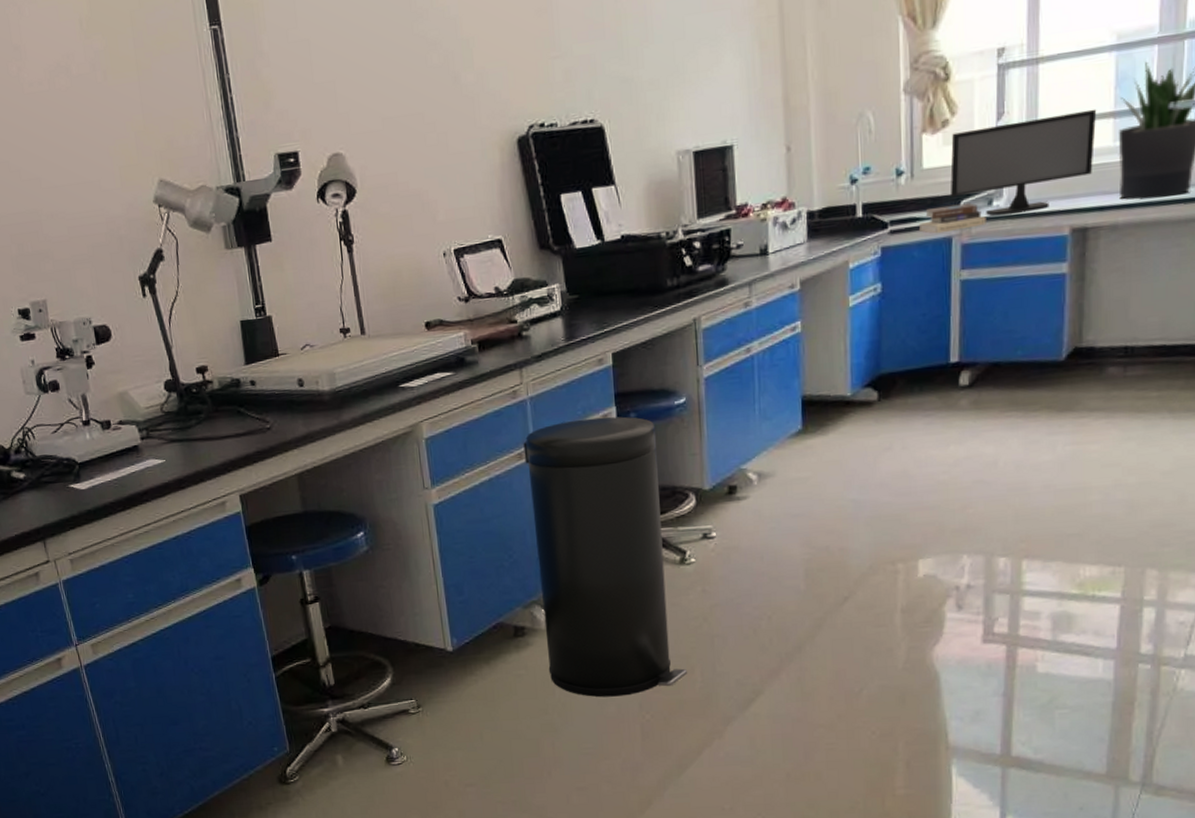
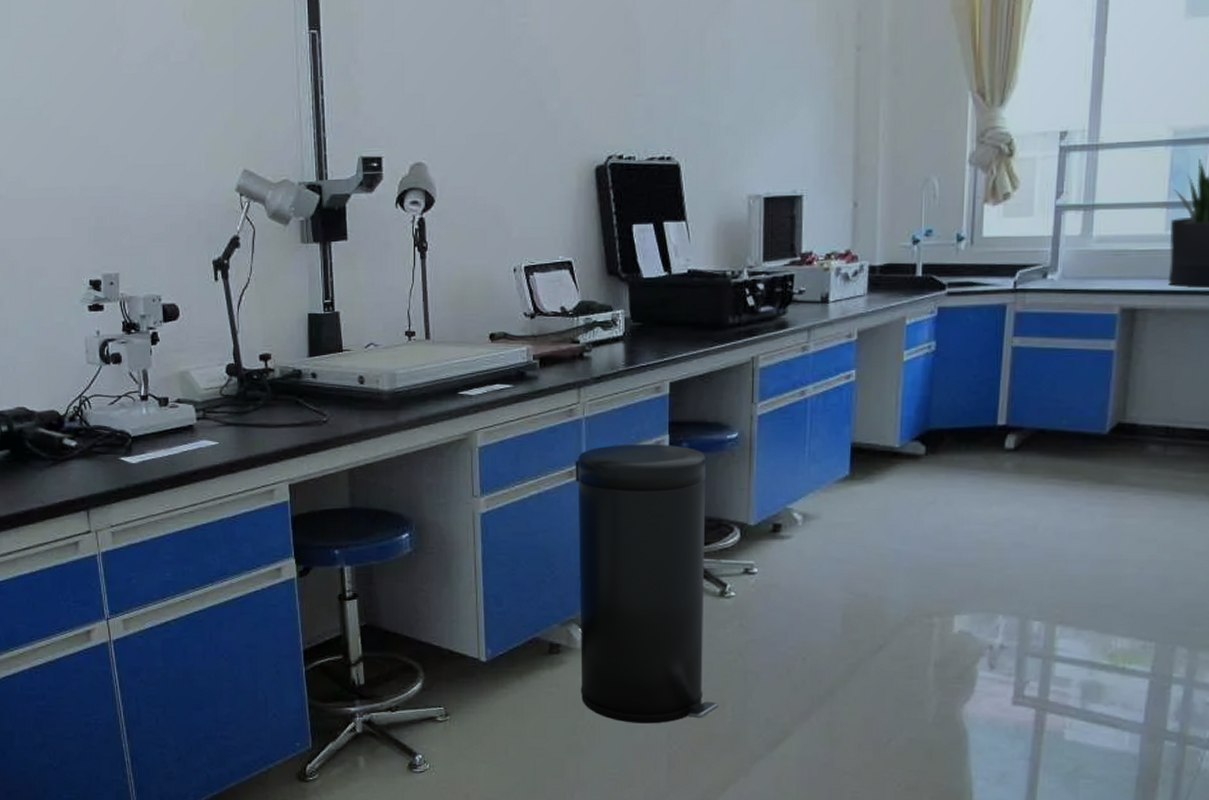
books: present [919,203,986,234] -> none [976,274,1040,300]
computer monitor: present [950,109,1097,217] -> none [1007,198,1151,290]

